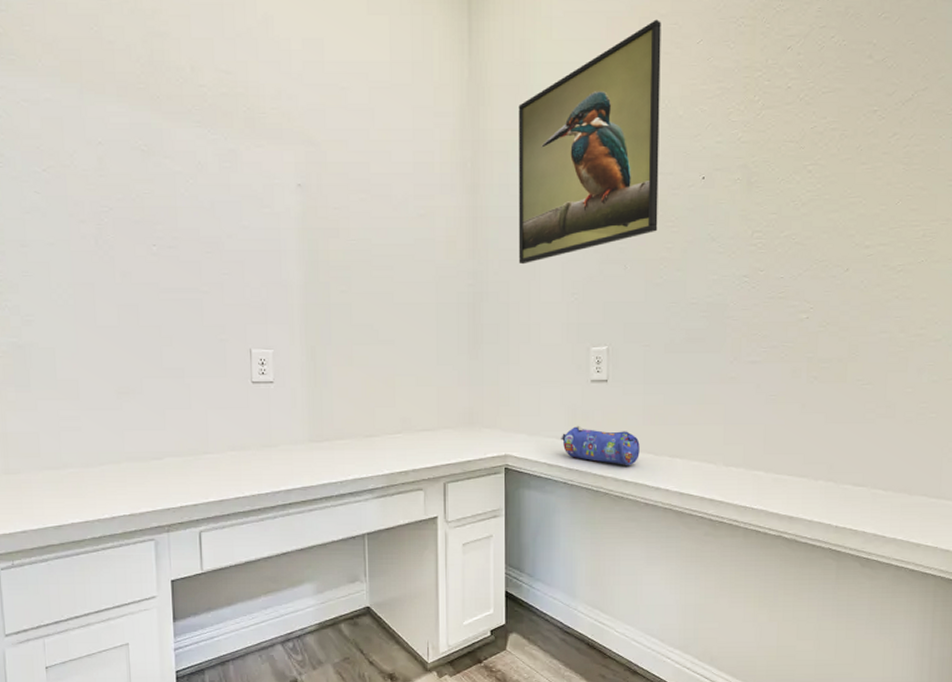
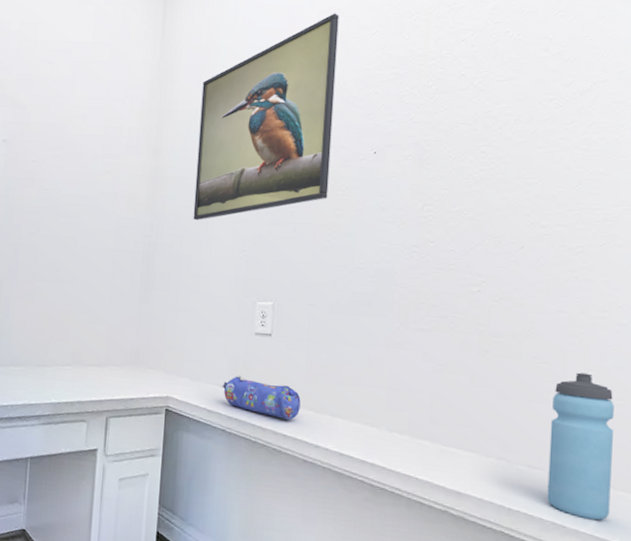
water bottle: none [869,390,929,528] -> present [547,372,614,521]

